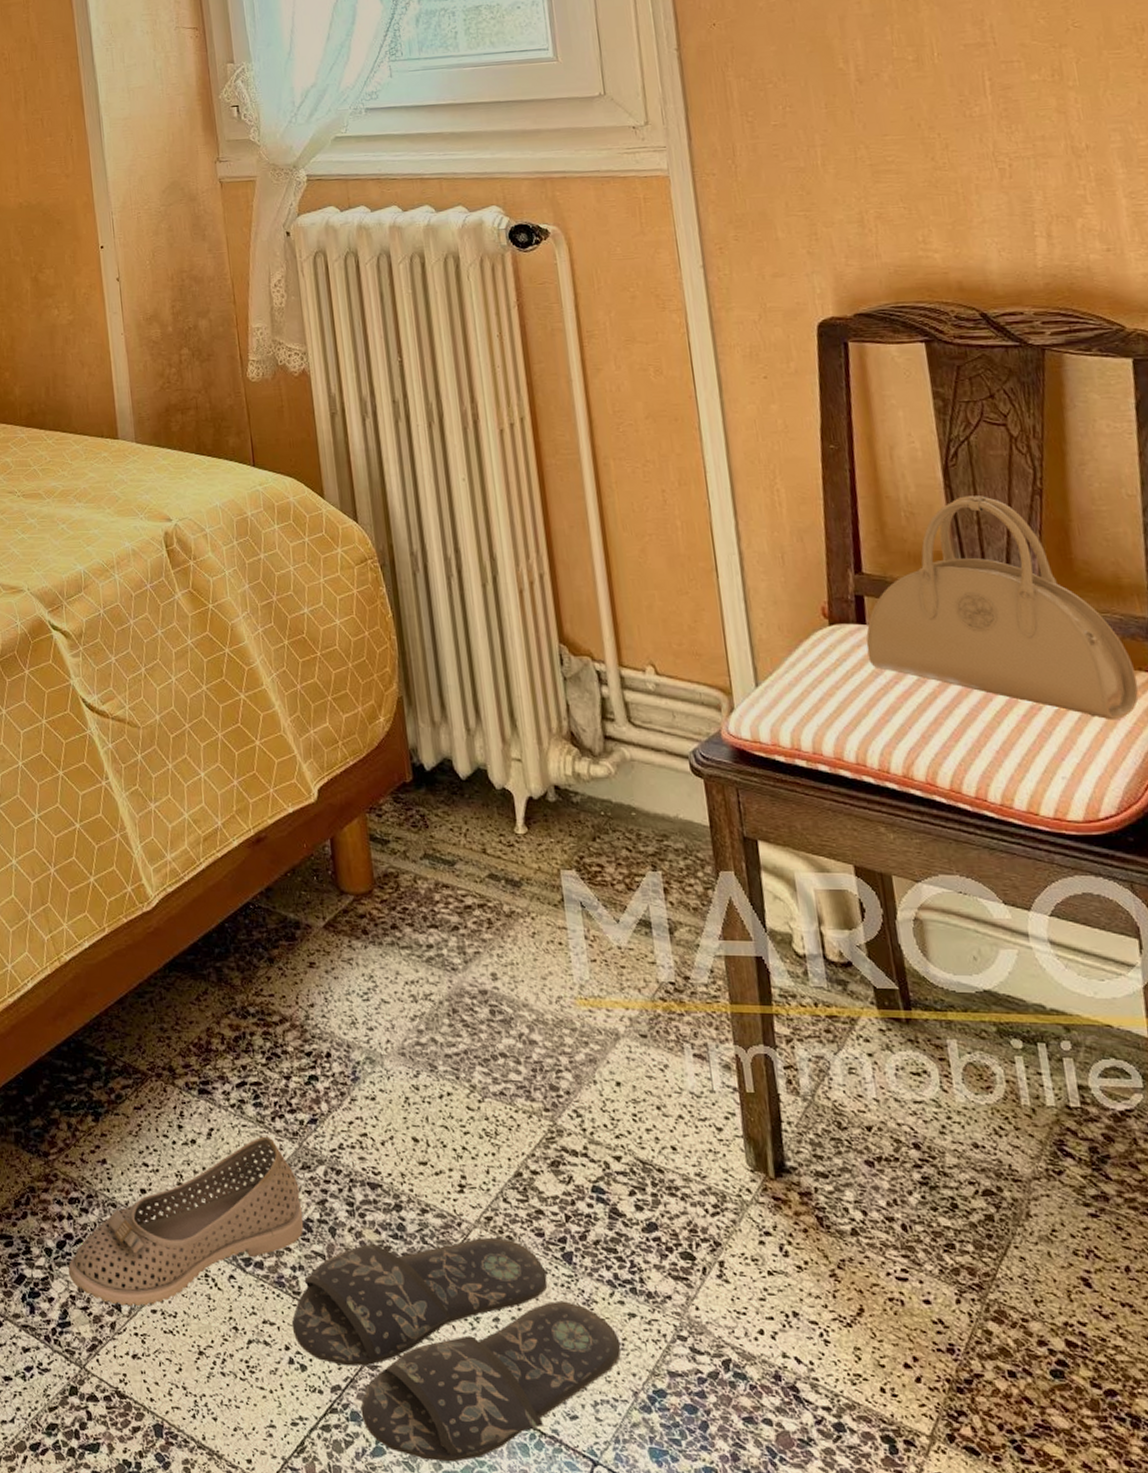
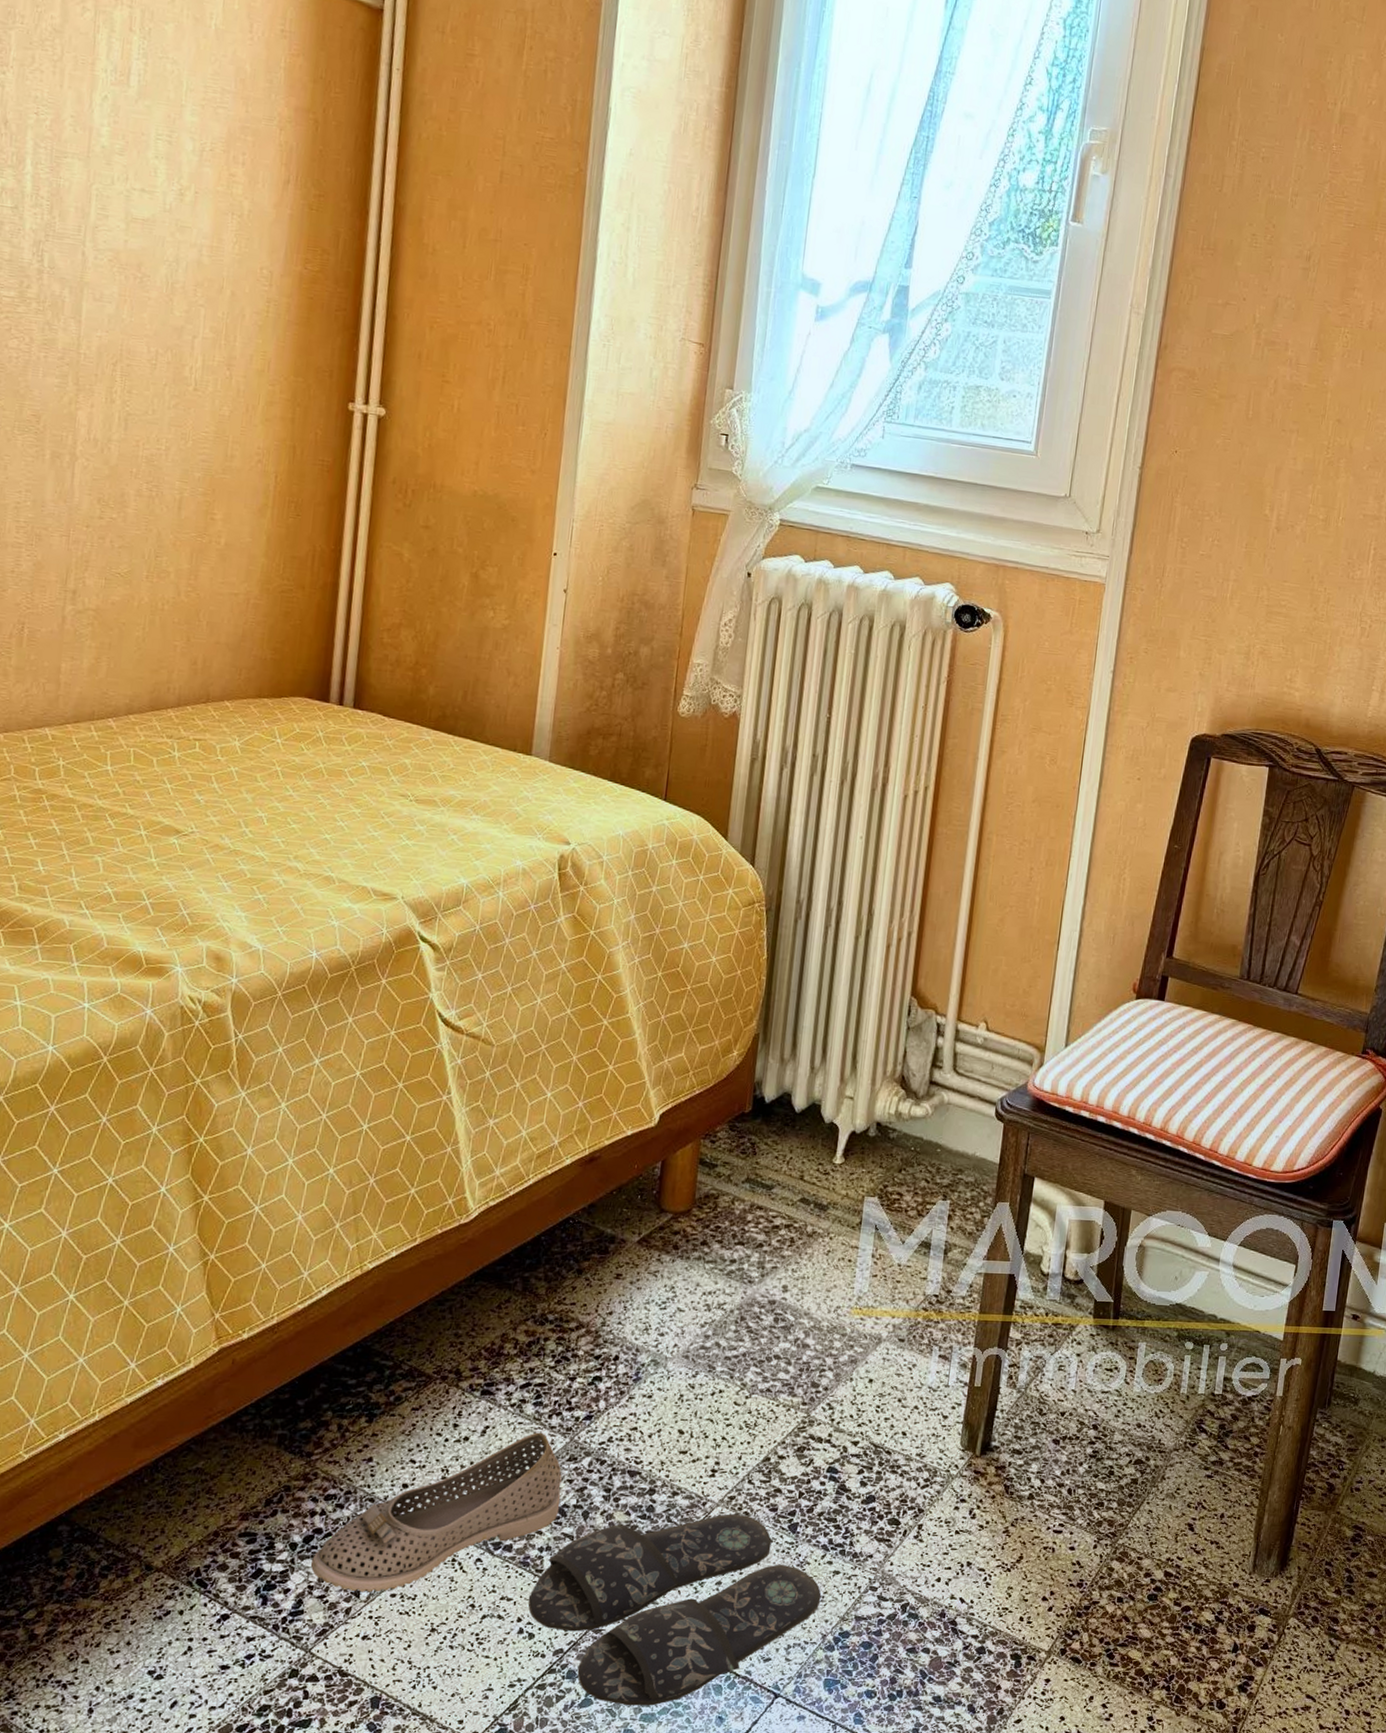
handbag: present [866,494,1139,721] -> none [1159,900,1349,1093]

